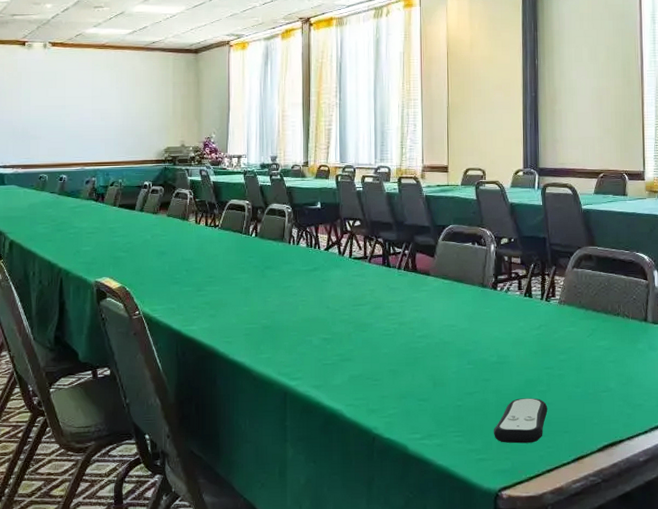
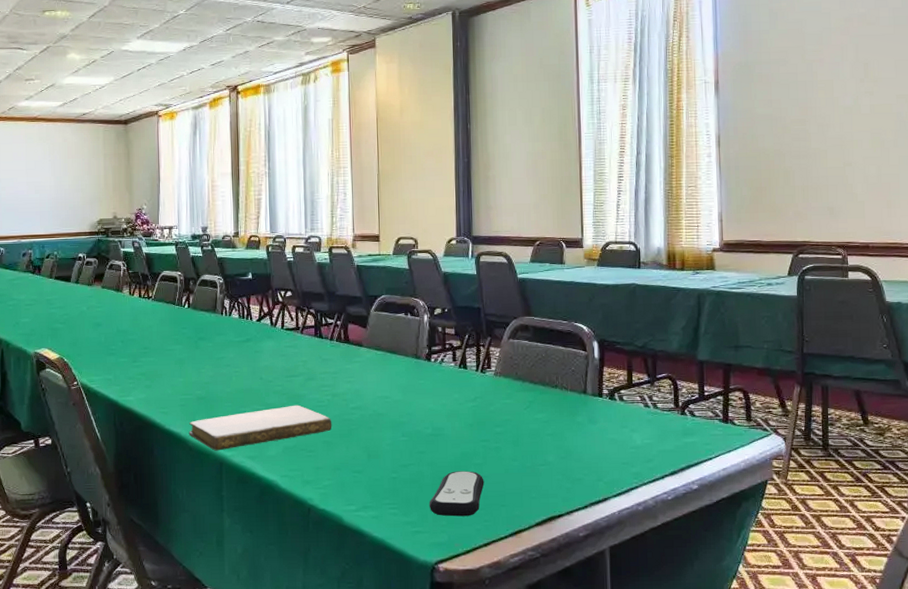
notebook: none [253,333,399,380] -> present [188,405,332,451]

